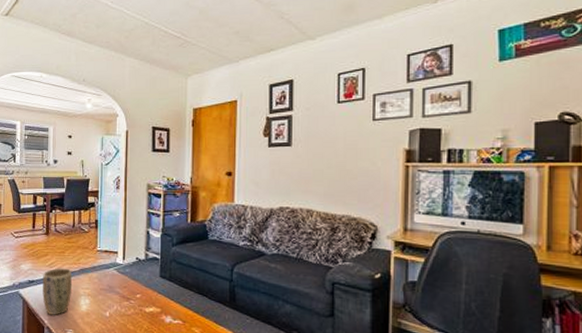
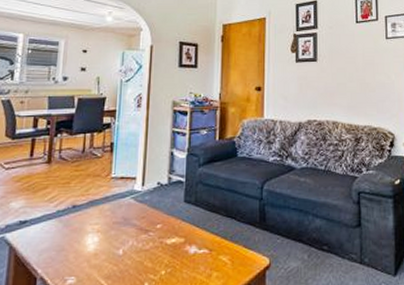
plant pot: present [43,268,73,315] -> none [37,201,78,262]

